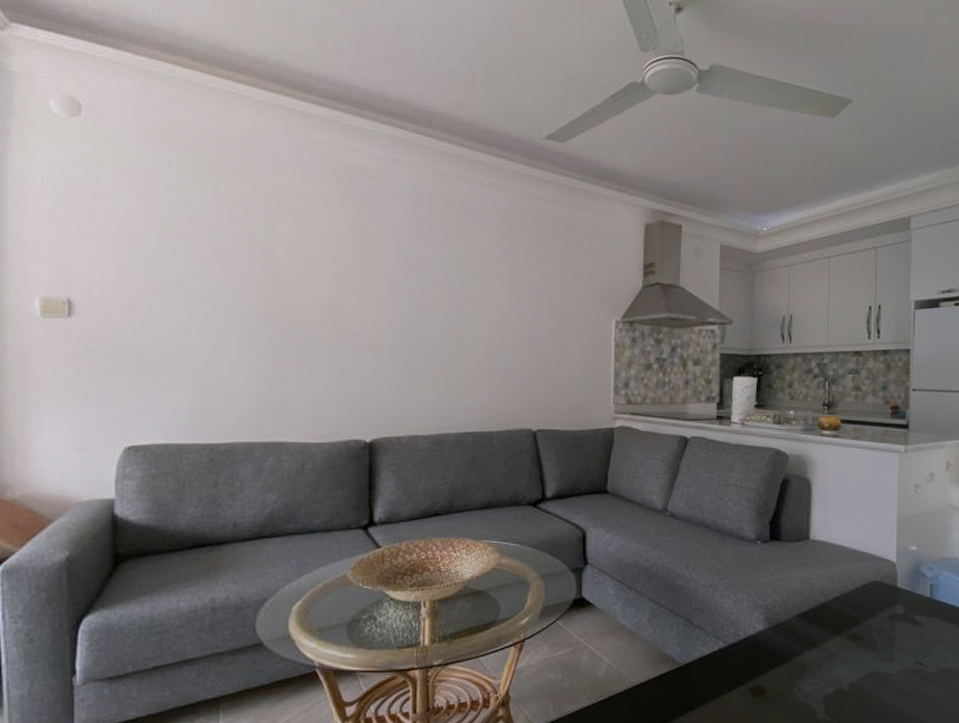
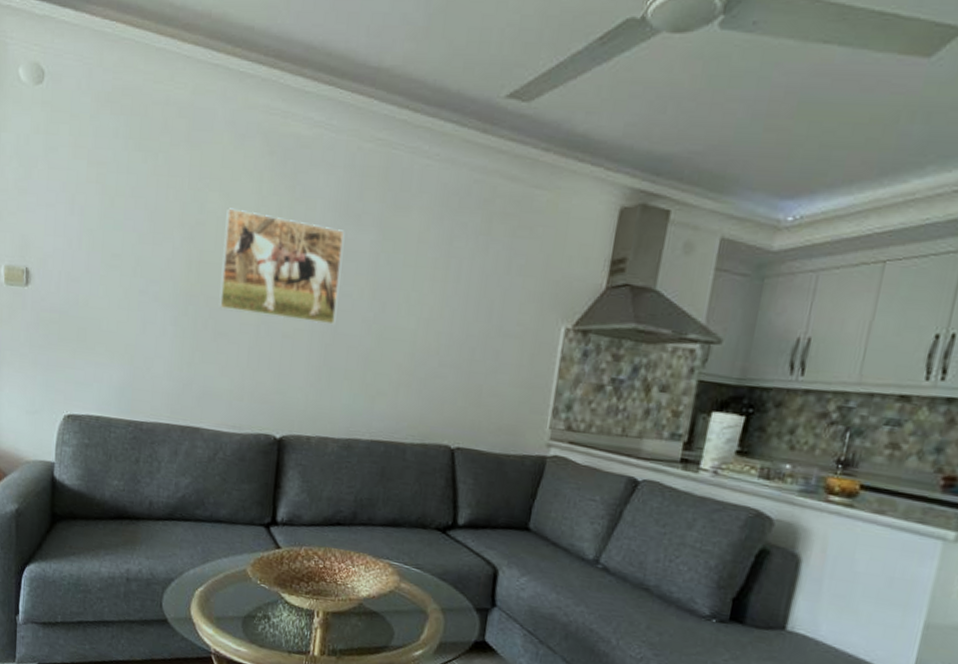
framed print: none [296,232,417,334] -> present [219,208,345,325]

